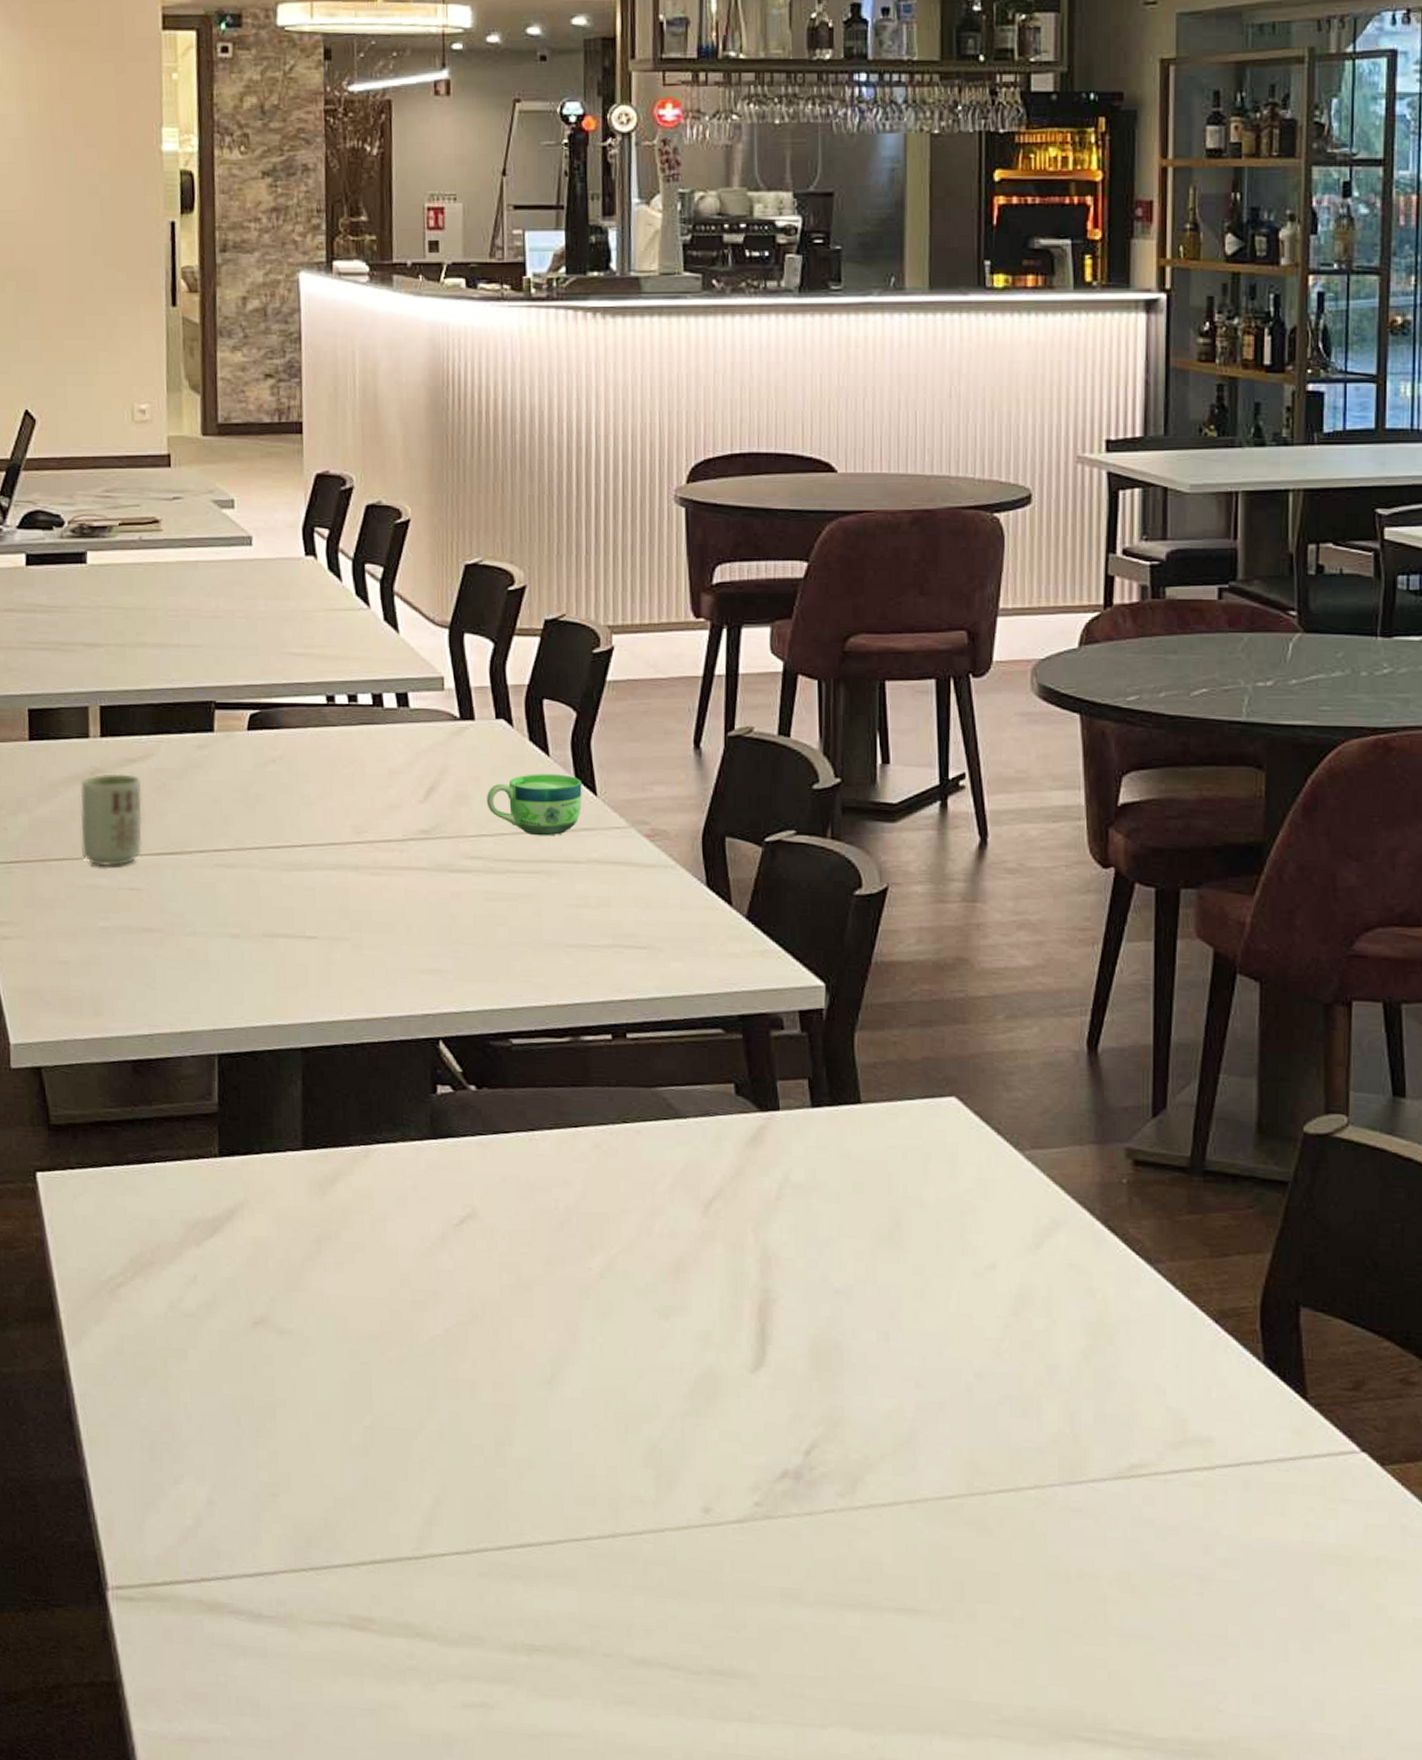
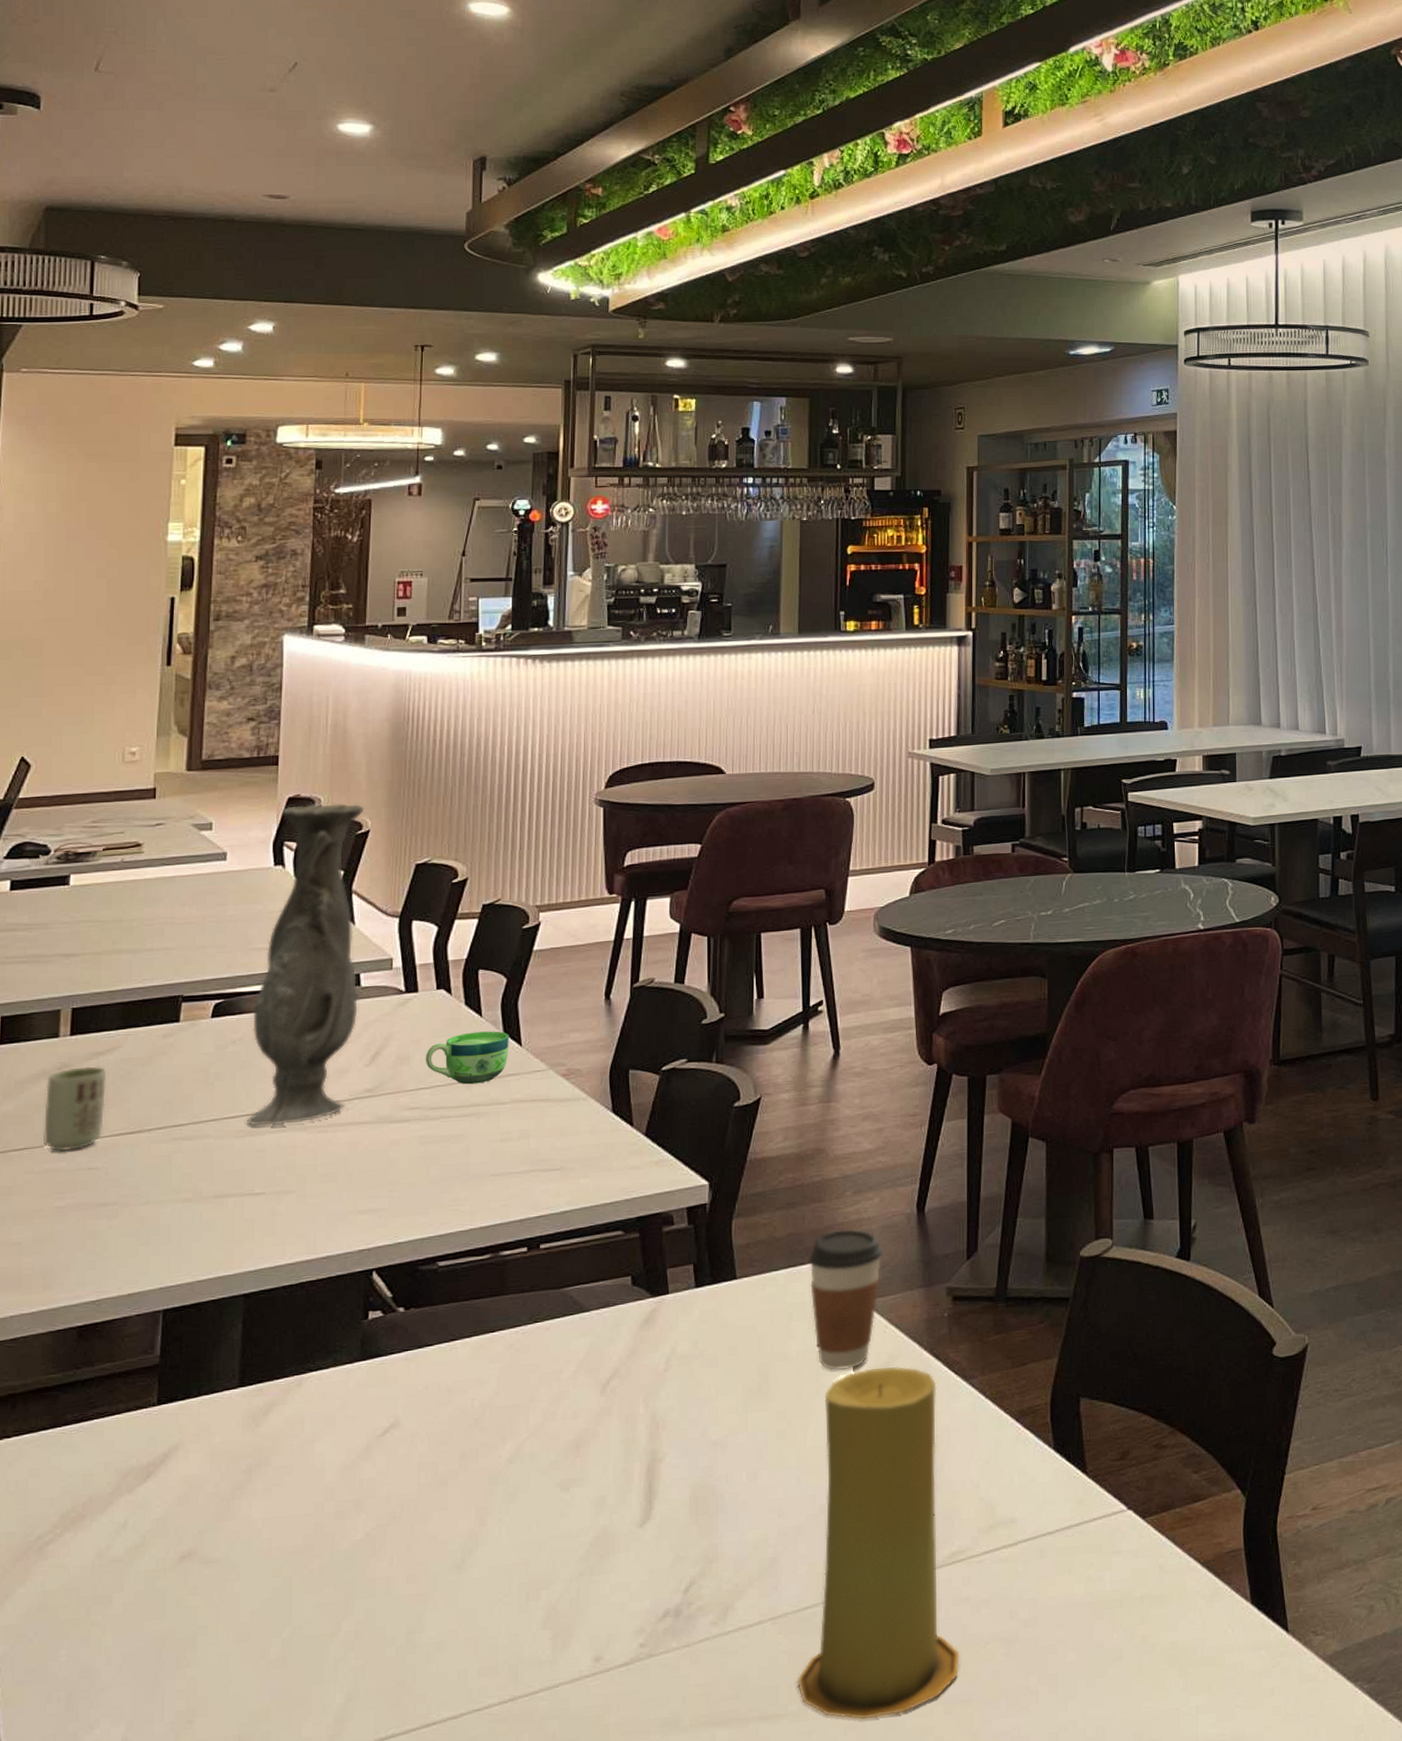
vase: none [290,483,409,862] -> present [246,803,365,1126]
candle: none [939,1231,1140,1637] -> present [797,1366,960,1720]
coffee cup: none [949,1060,1044,1229] -> present [808,1229,883,1370]

